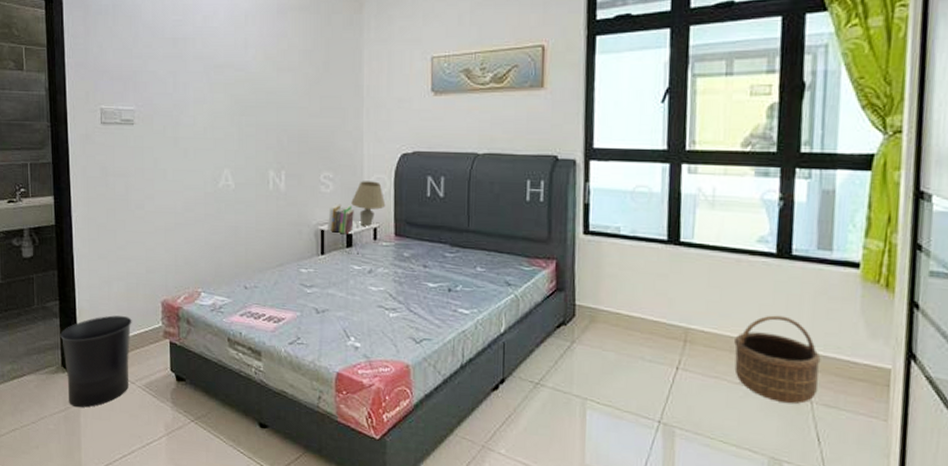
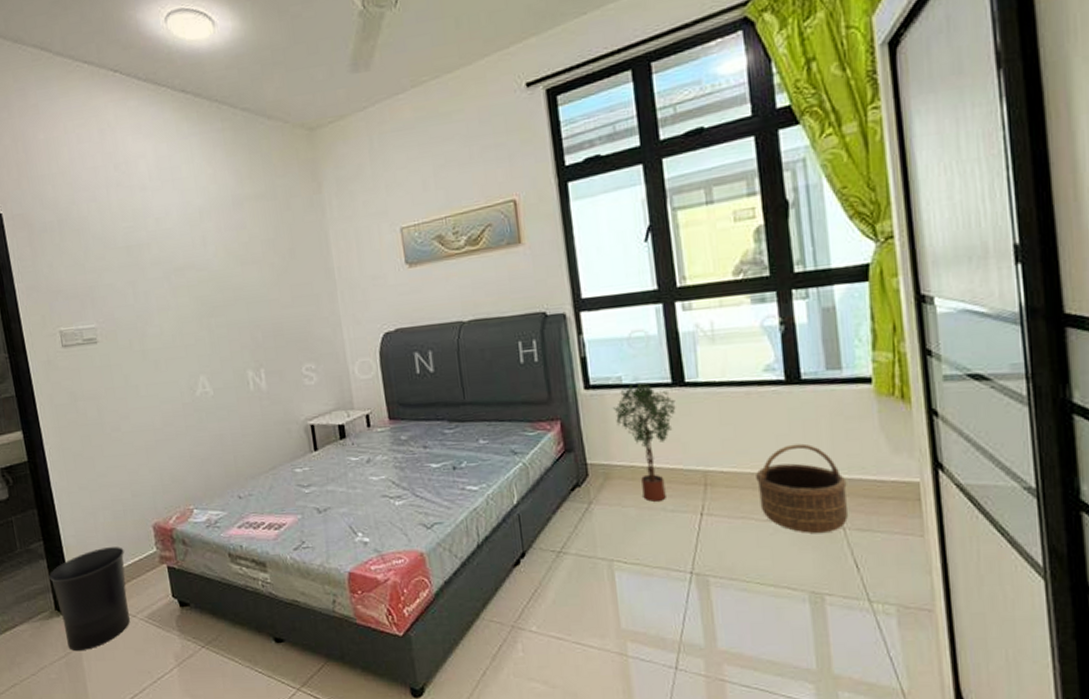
books: present [327,203,354,235] -> none [315,394,344,426]
table lamp: present [351,181,386,227] -> none [338,365,375,415]
potted tree: none [608,237,668,350] -> present [613,384,676,502]

